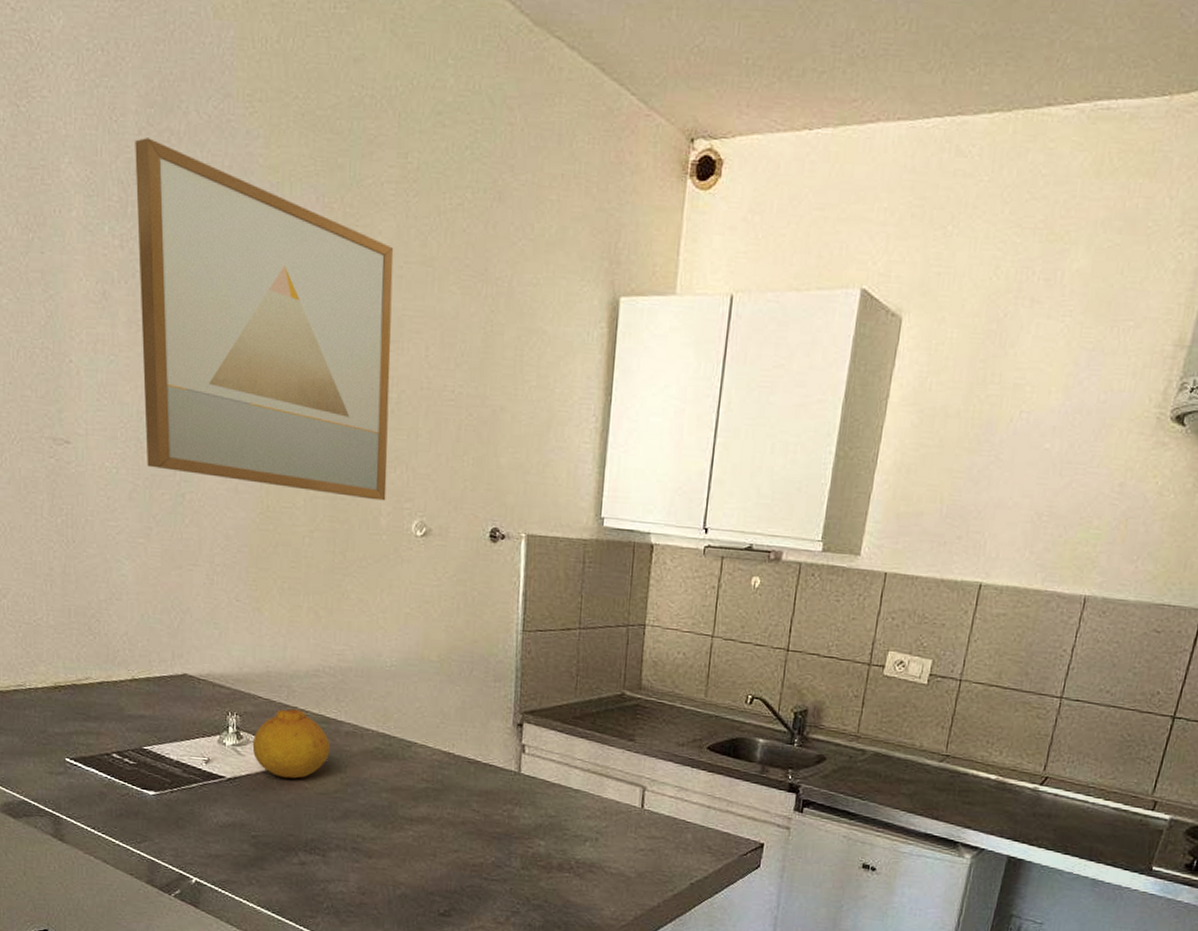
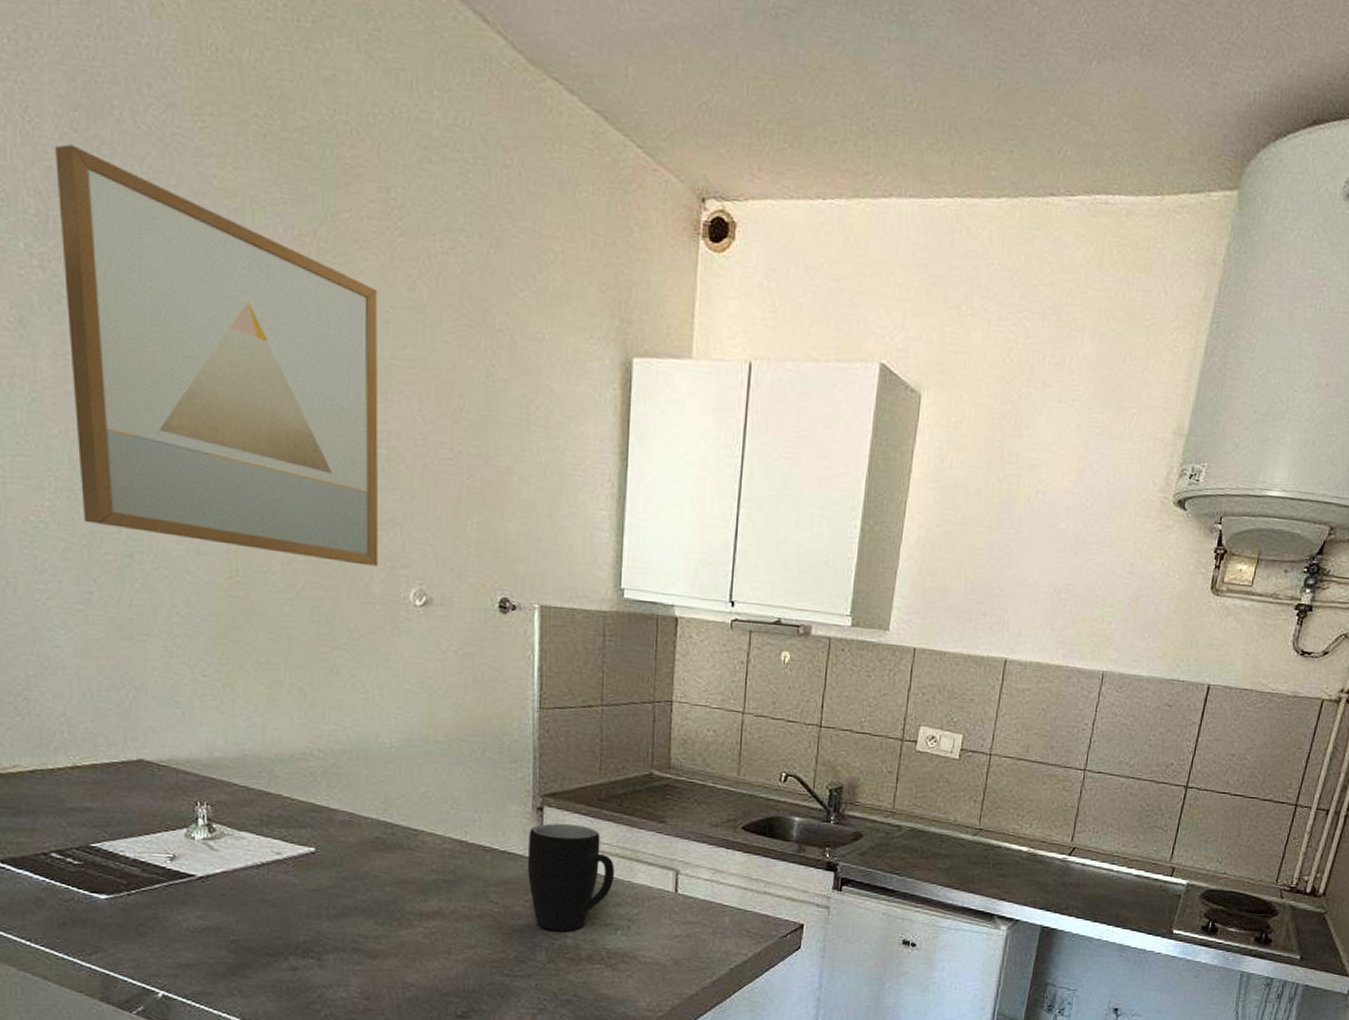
fruit: present [252,709,330,779] -> none [228,797,322,875]
mug: none [506,739,586,840] -> present [527,823,614,931]

